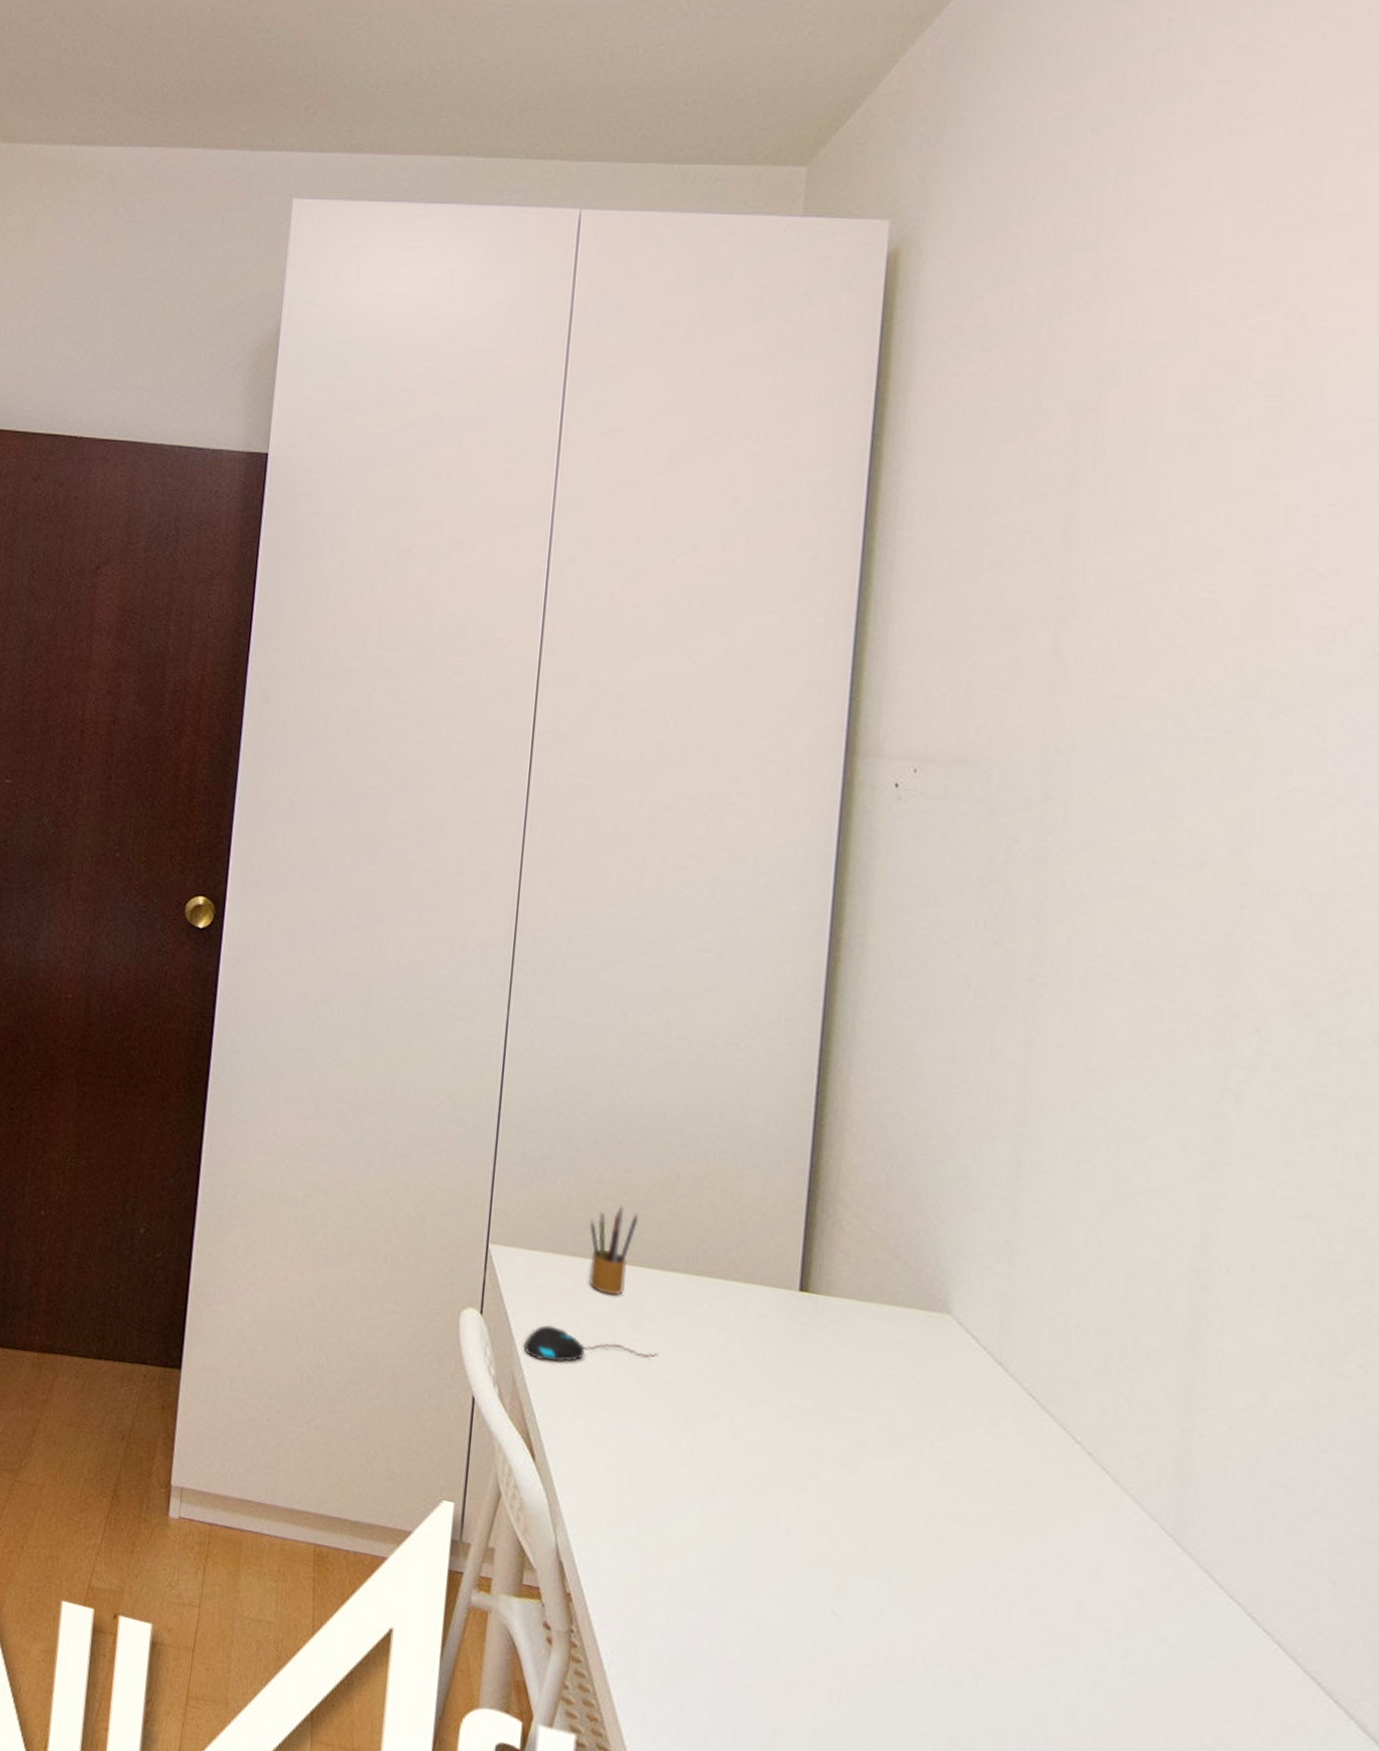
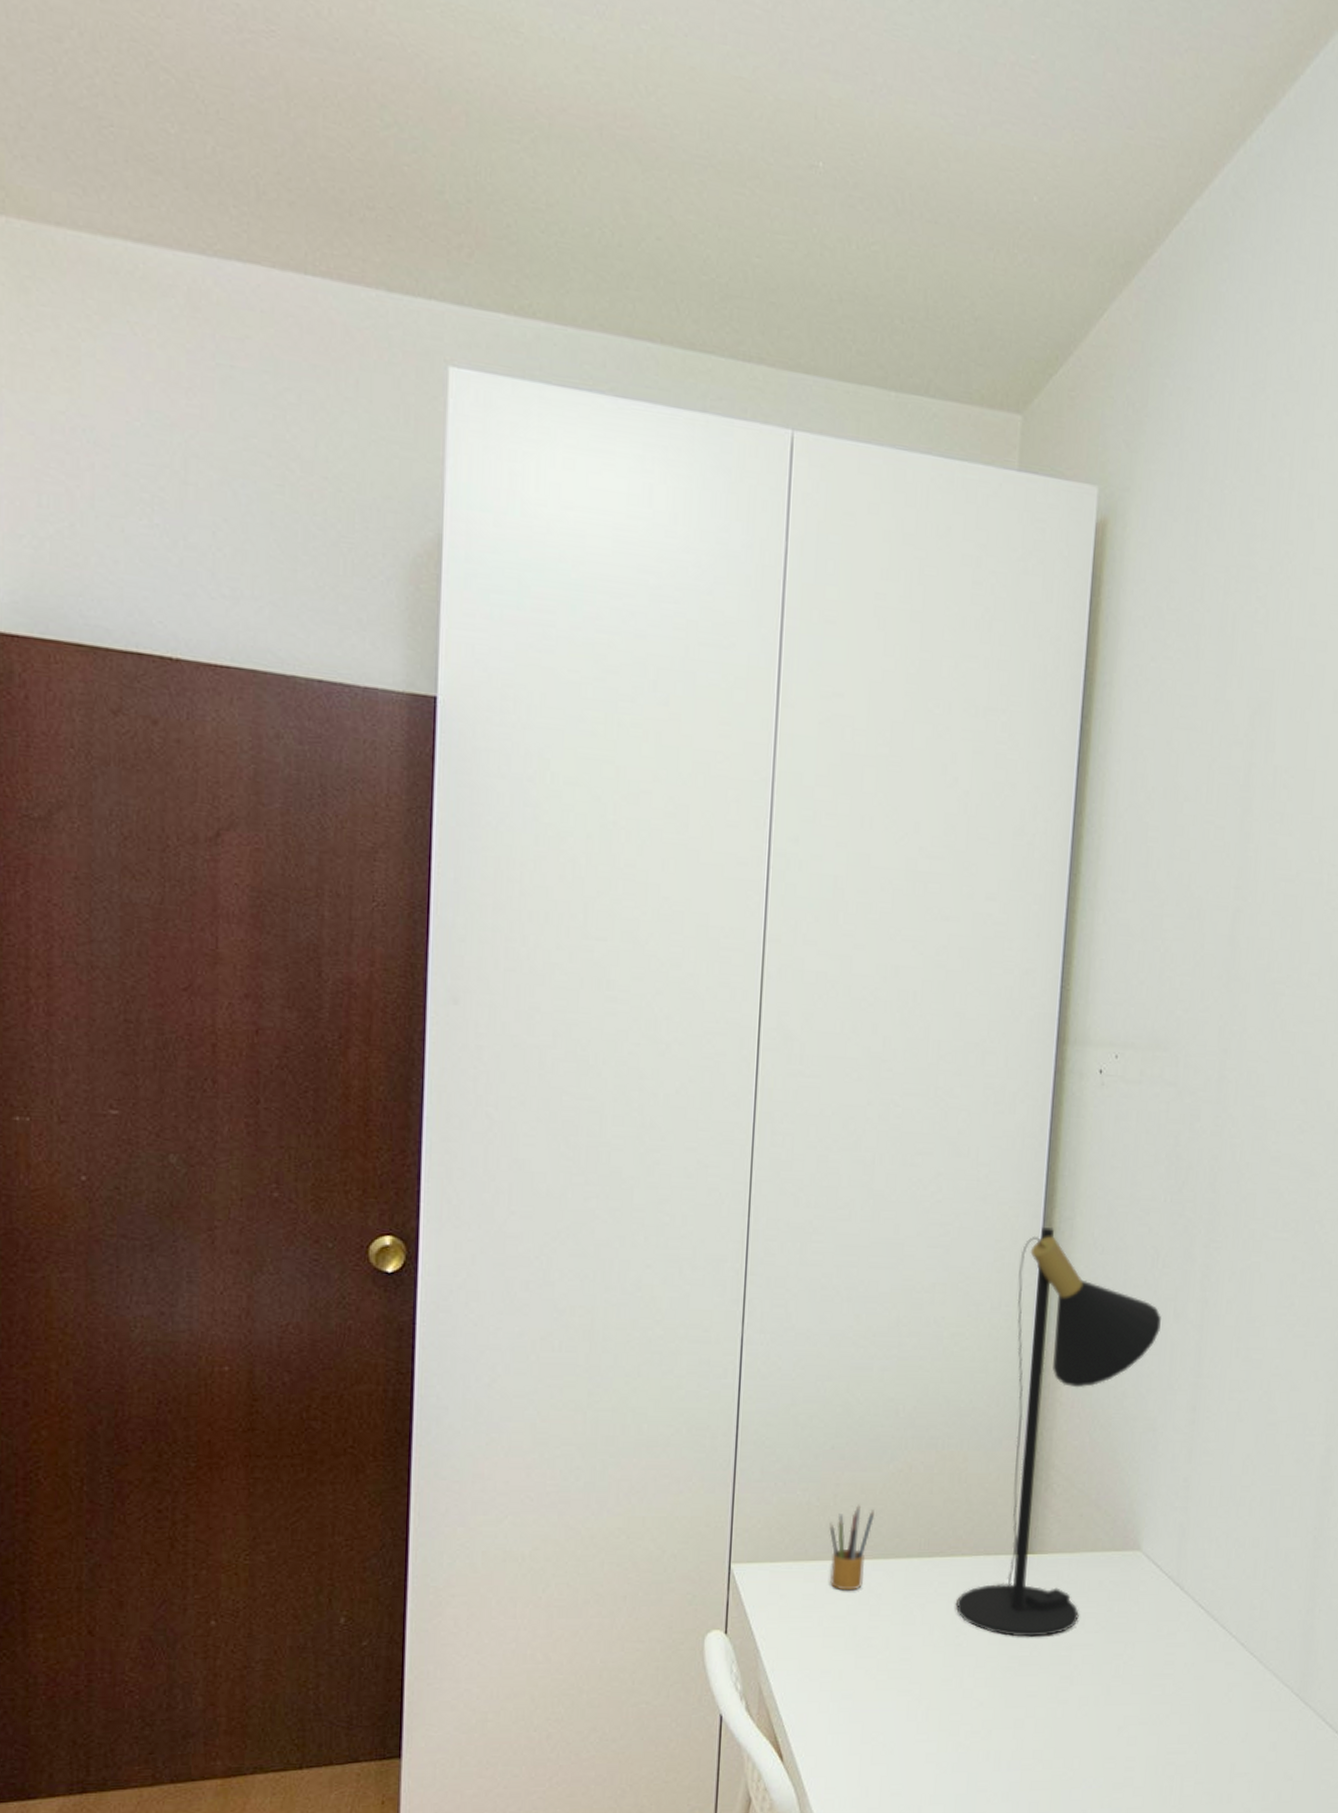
mouse: present [524,1325,658,1363] -> none [769,1631,895,1666]
table lamp: none [726,942,974,1392] -> present [955,1227,1161,1637]

